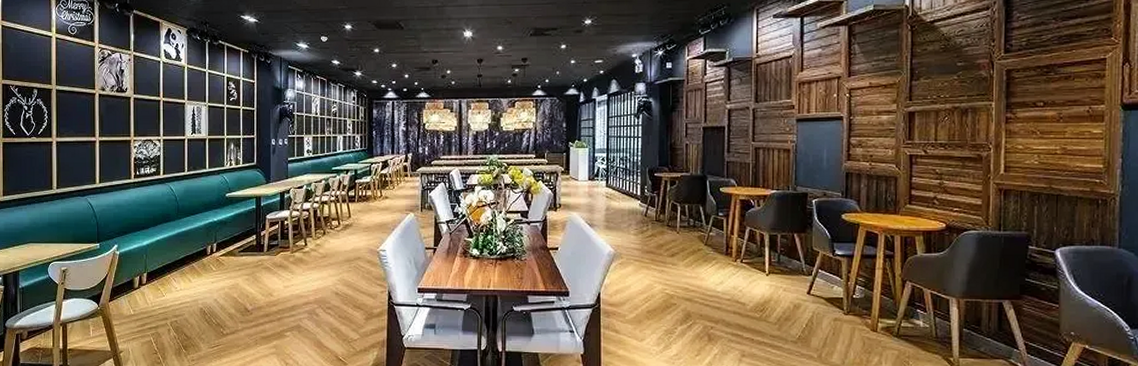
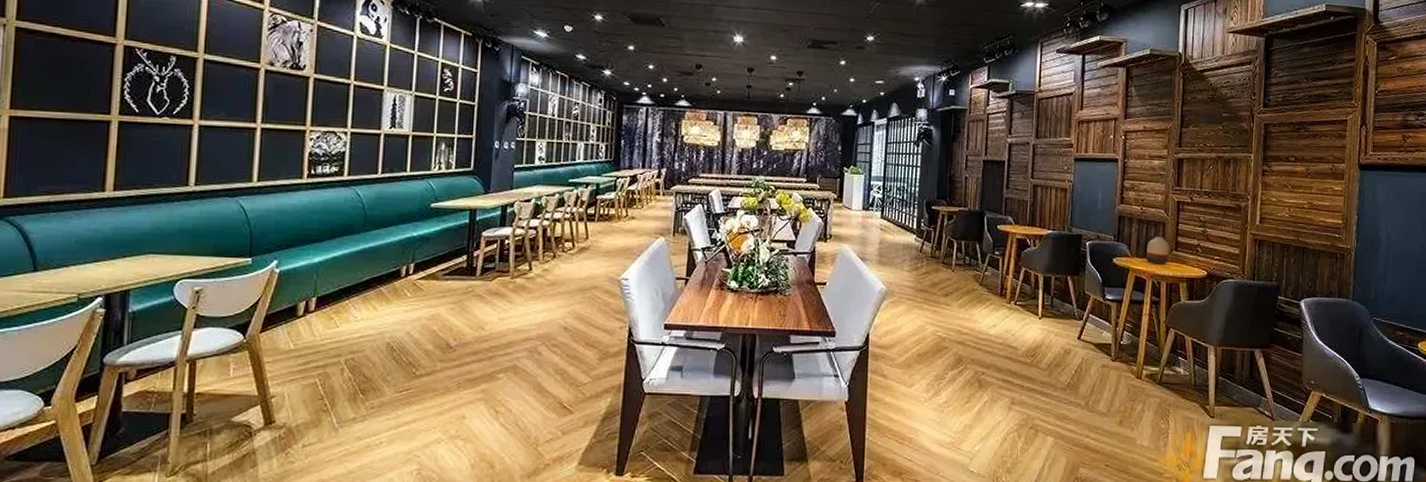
vase: none [877,190,903,219] -> present [1146,236,1170,265]

